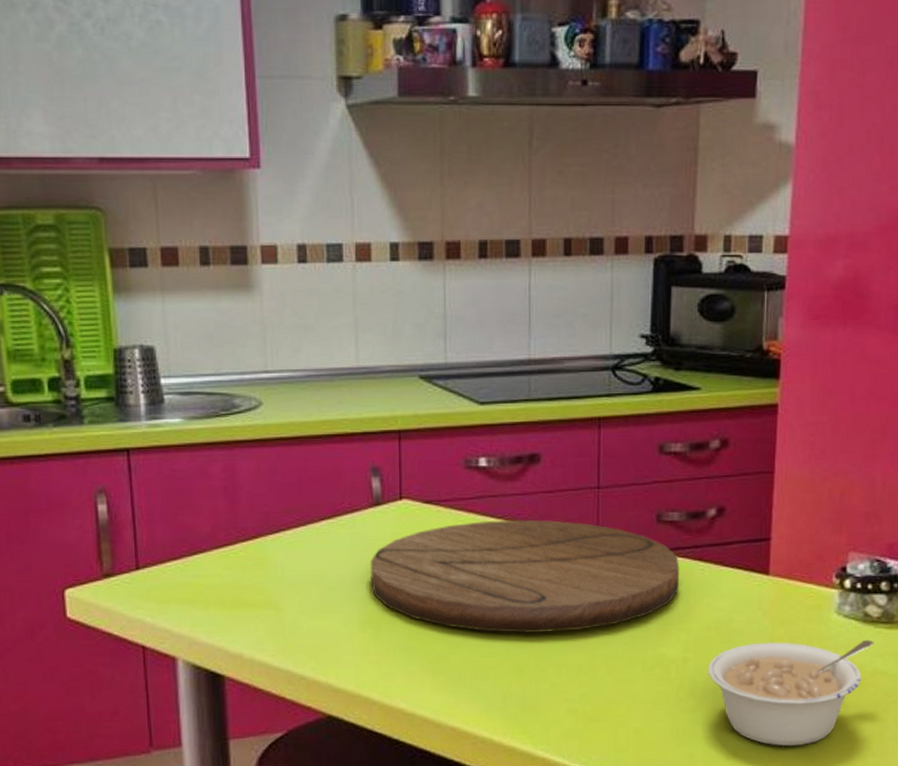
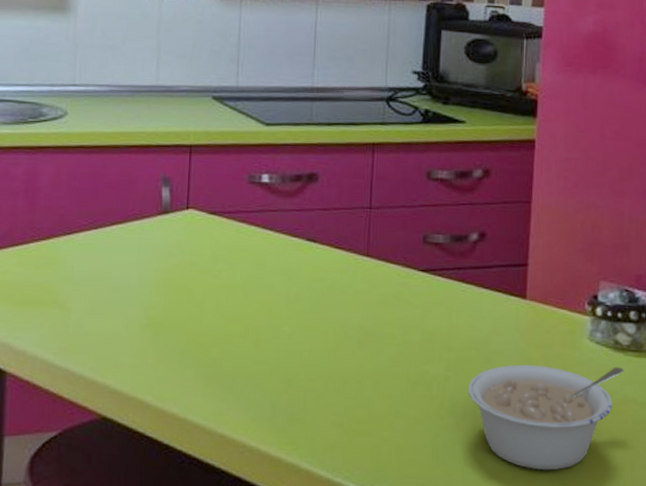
cutting board: present [370,519,680,634] -> none [154,233,444,345]

